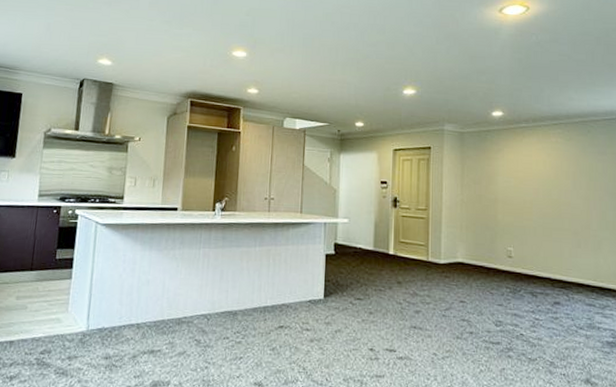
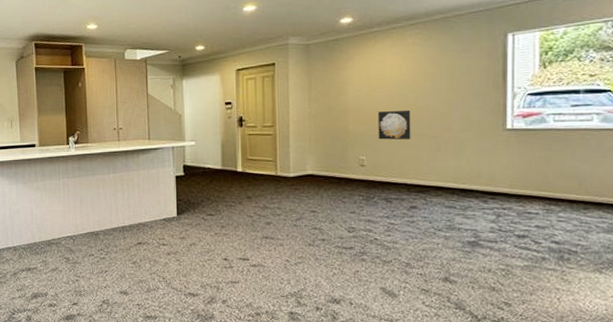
wall art: none [524,204,555,235] -> present [378,109,411,140]

